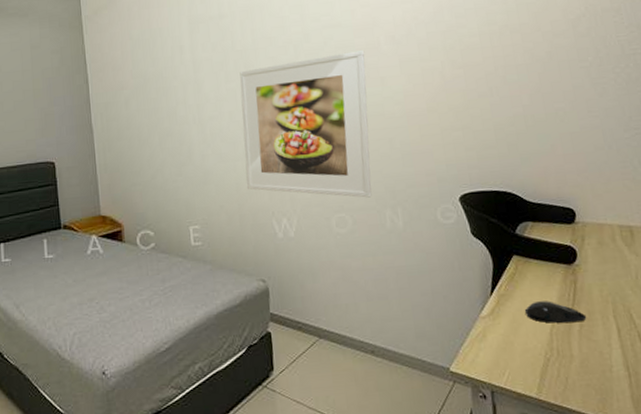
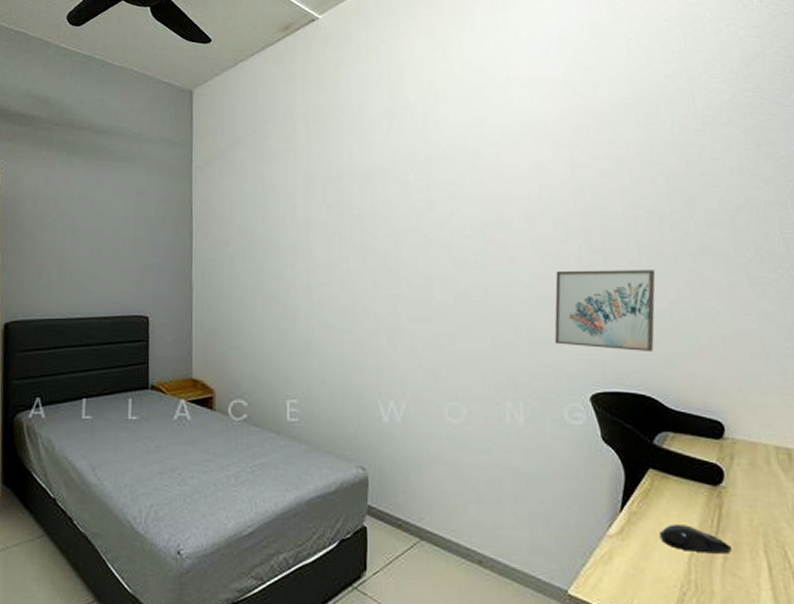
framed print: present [239,50,372,198] -> none [353,225,494,387]
wall art: none [422,79,512,154] -> present [554,270,656,353]

